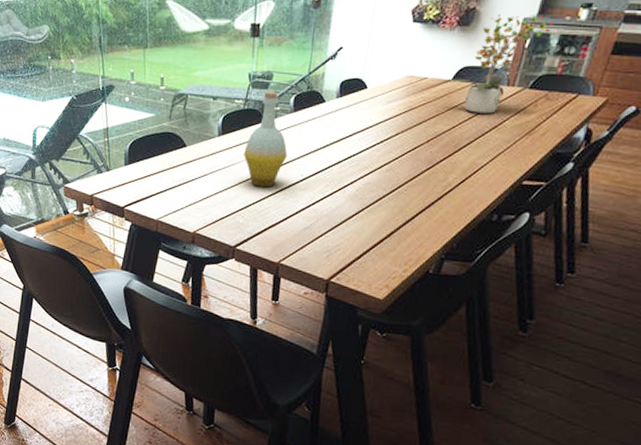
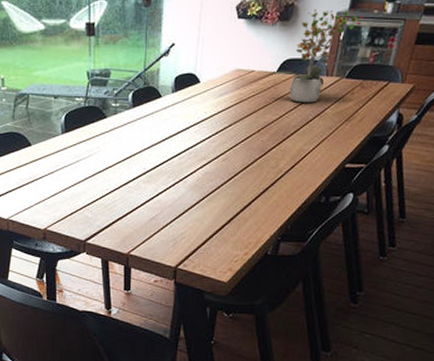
bottle: present [243,91,288,188] -> none [88,88,129,182]

